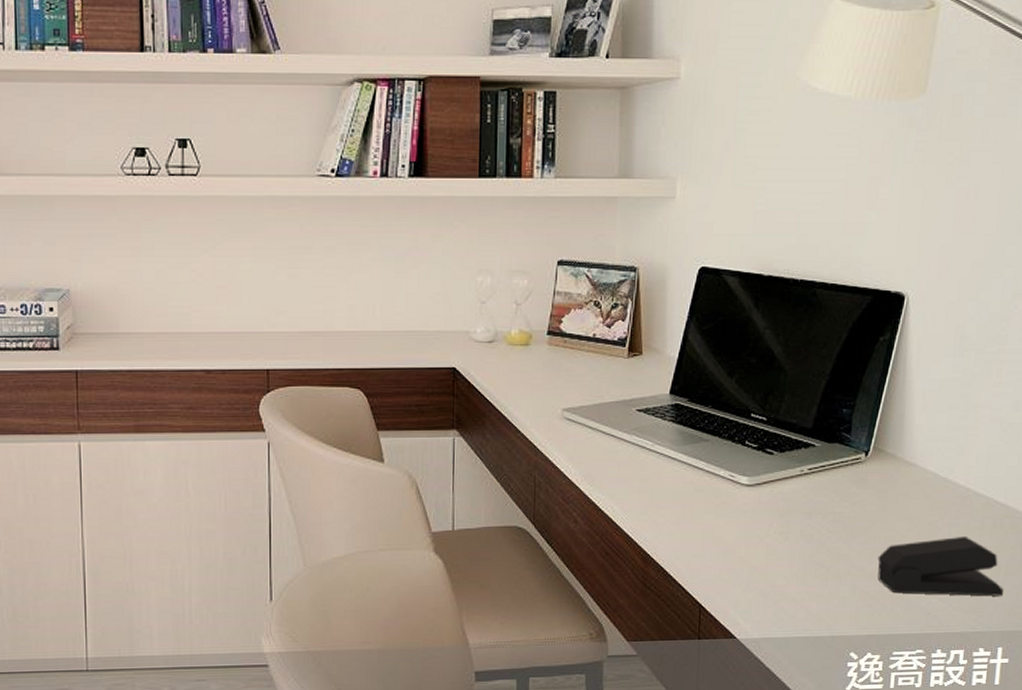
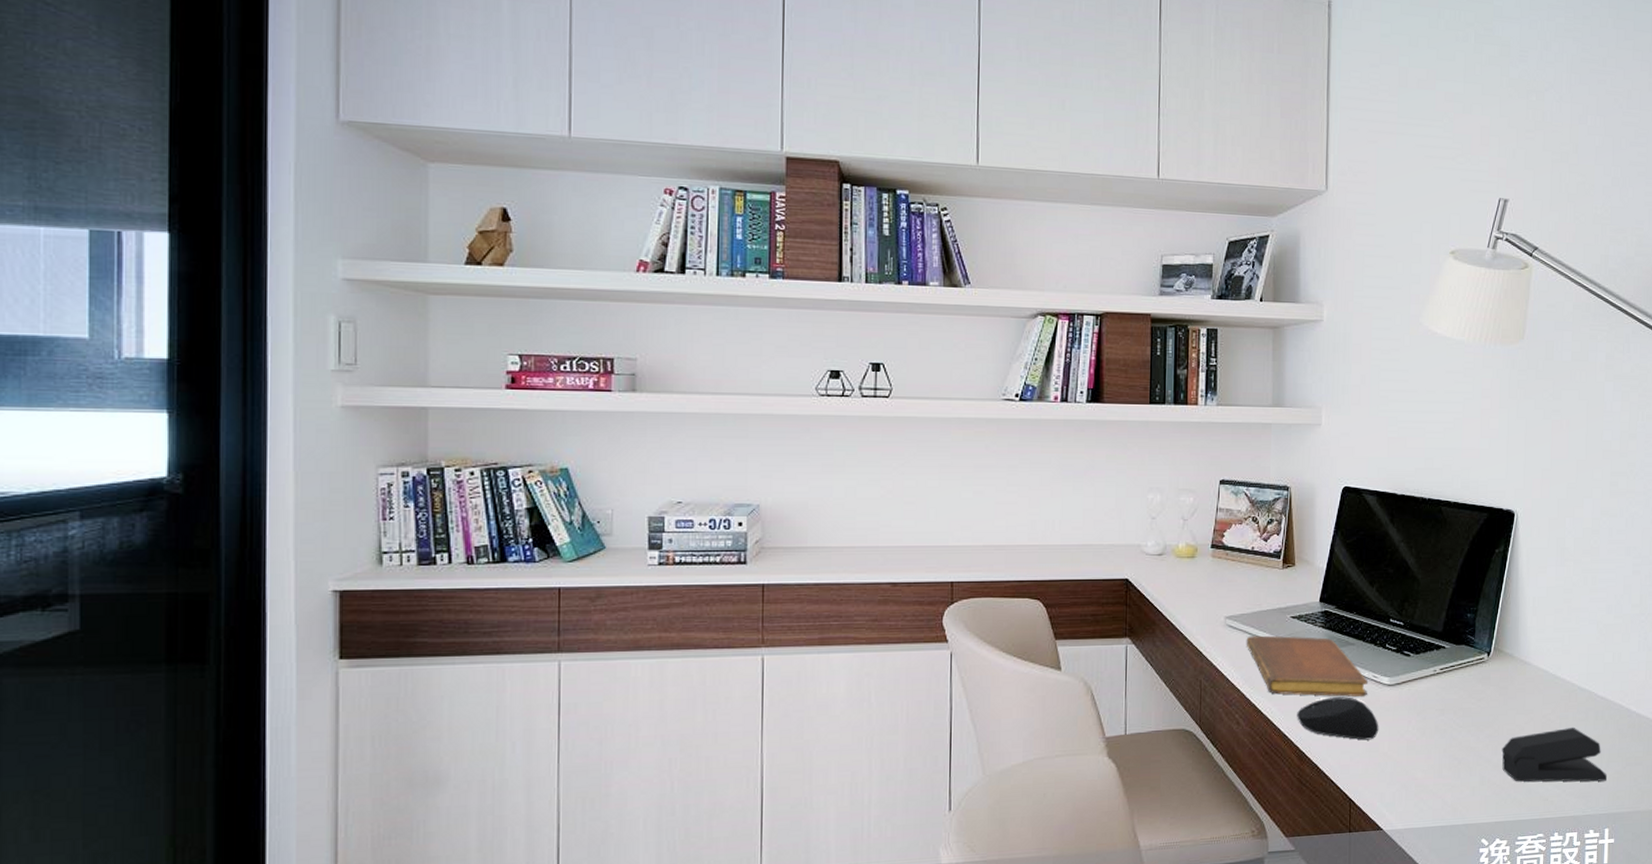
notebook: none [585,429,724,498] -> present [1246,635,1369,697]
computer mouse: none [642,497,735,544] -> present [1297,697,1379,741]

